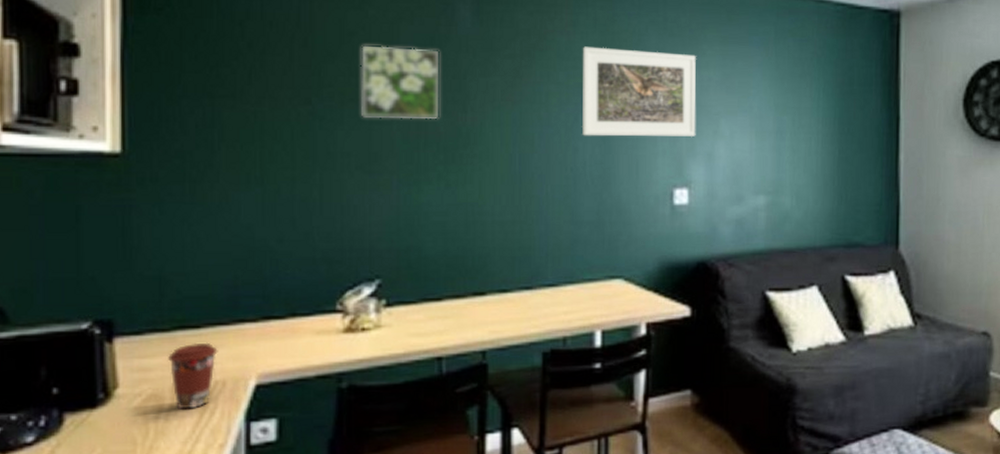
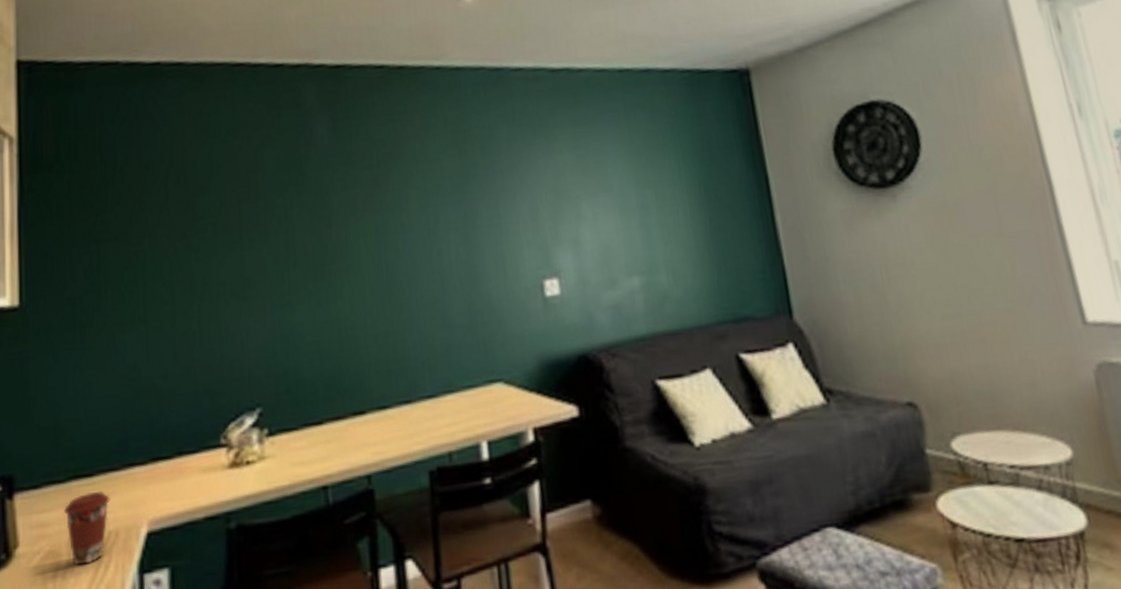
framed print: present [360,44,438,120] -> none [228,169,305,246]
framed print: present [581,46,697,138] -> none [435,141,559,237]

